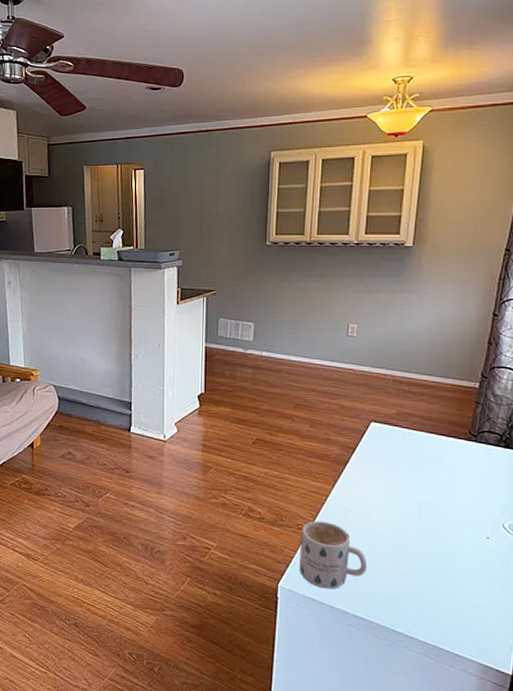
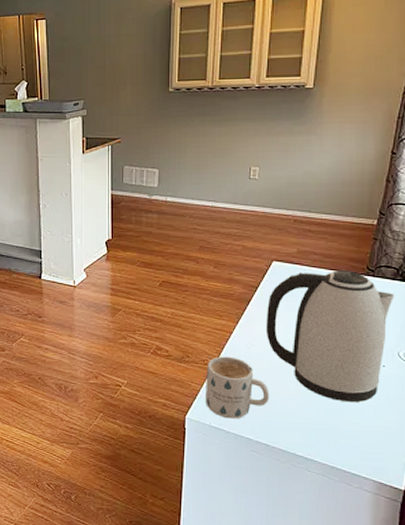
kettle: none [363,434,499,576] -> present [266,270,395,403]

